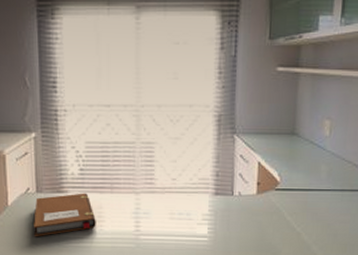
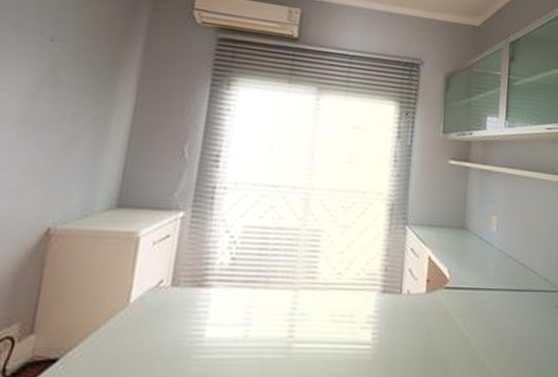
notebook: present [34,193,96,237] -> none [157,287,242,347]

